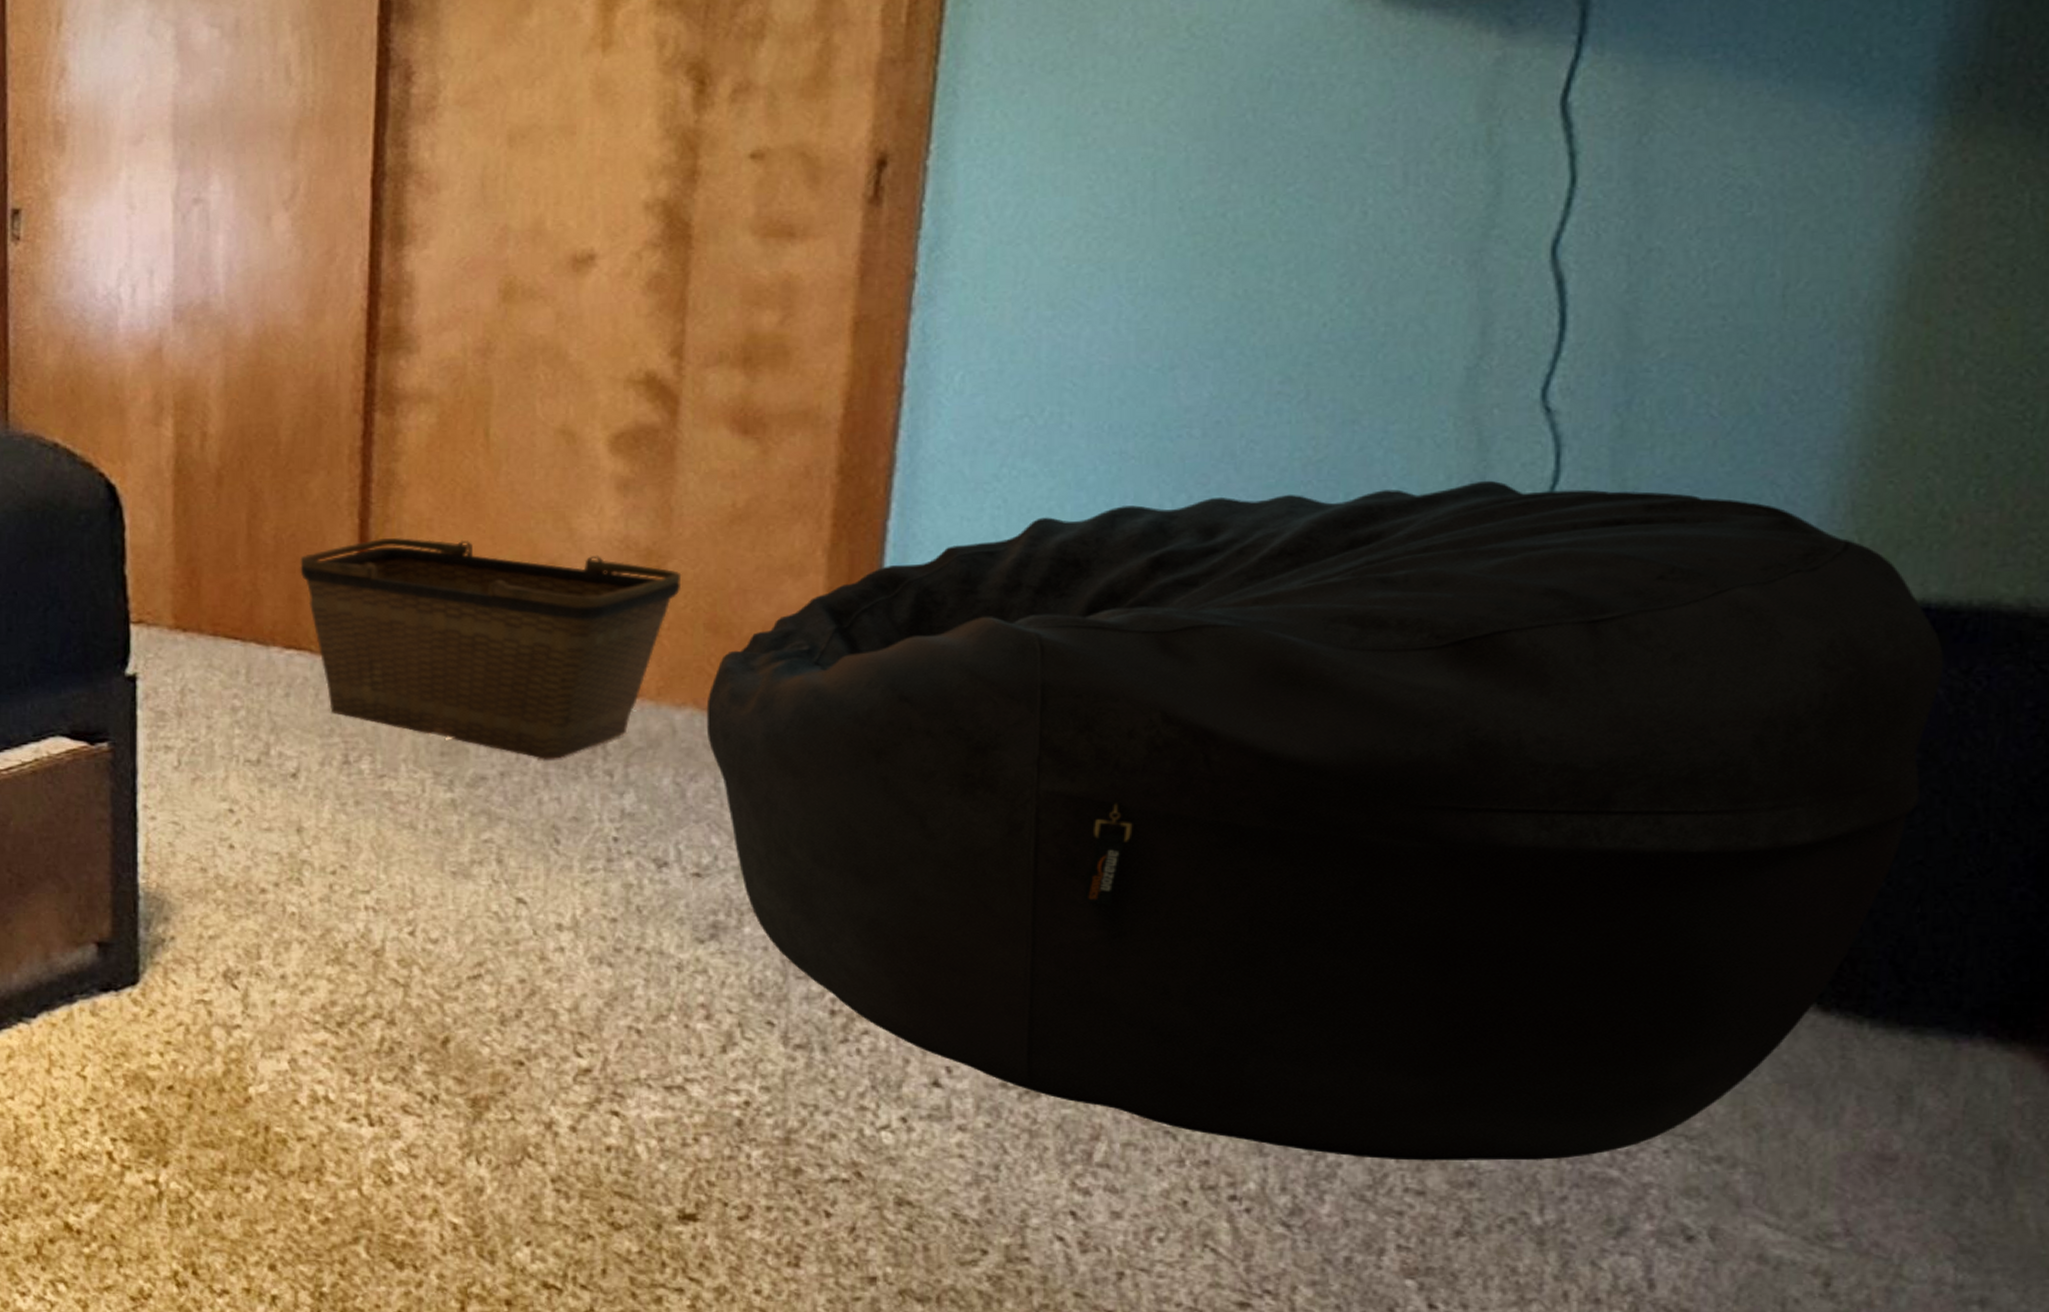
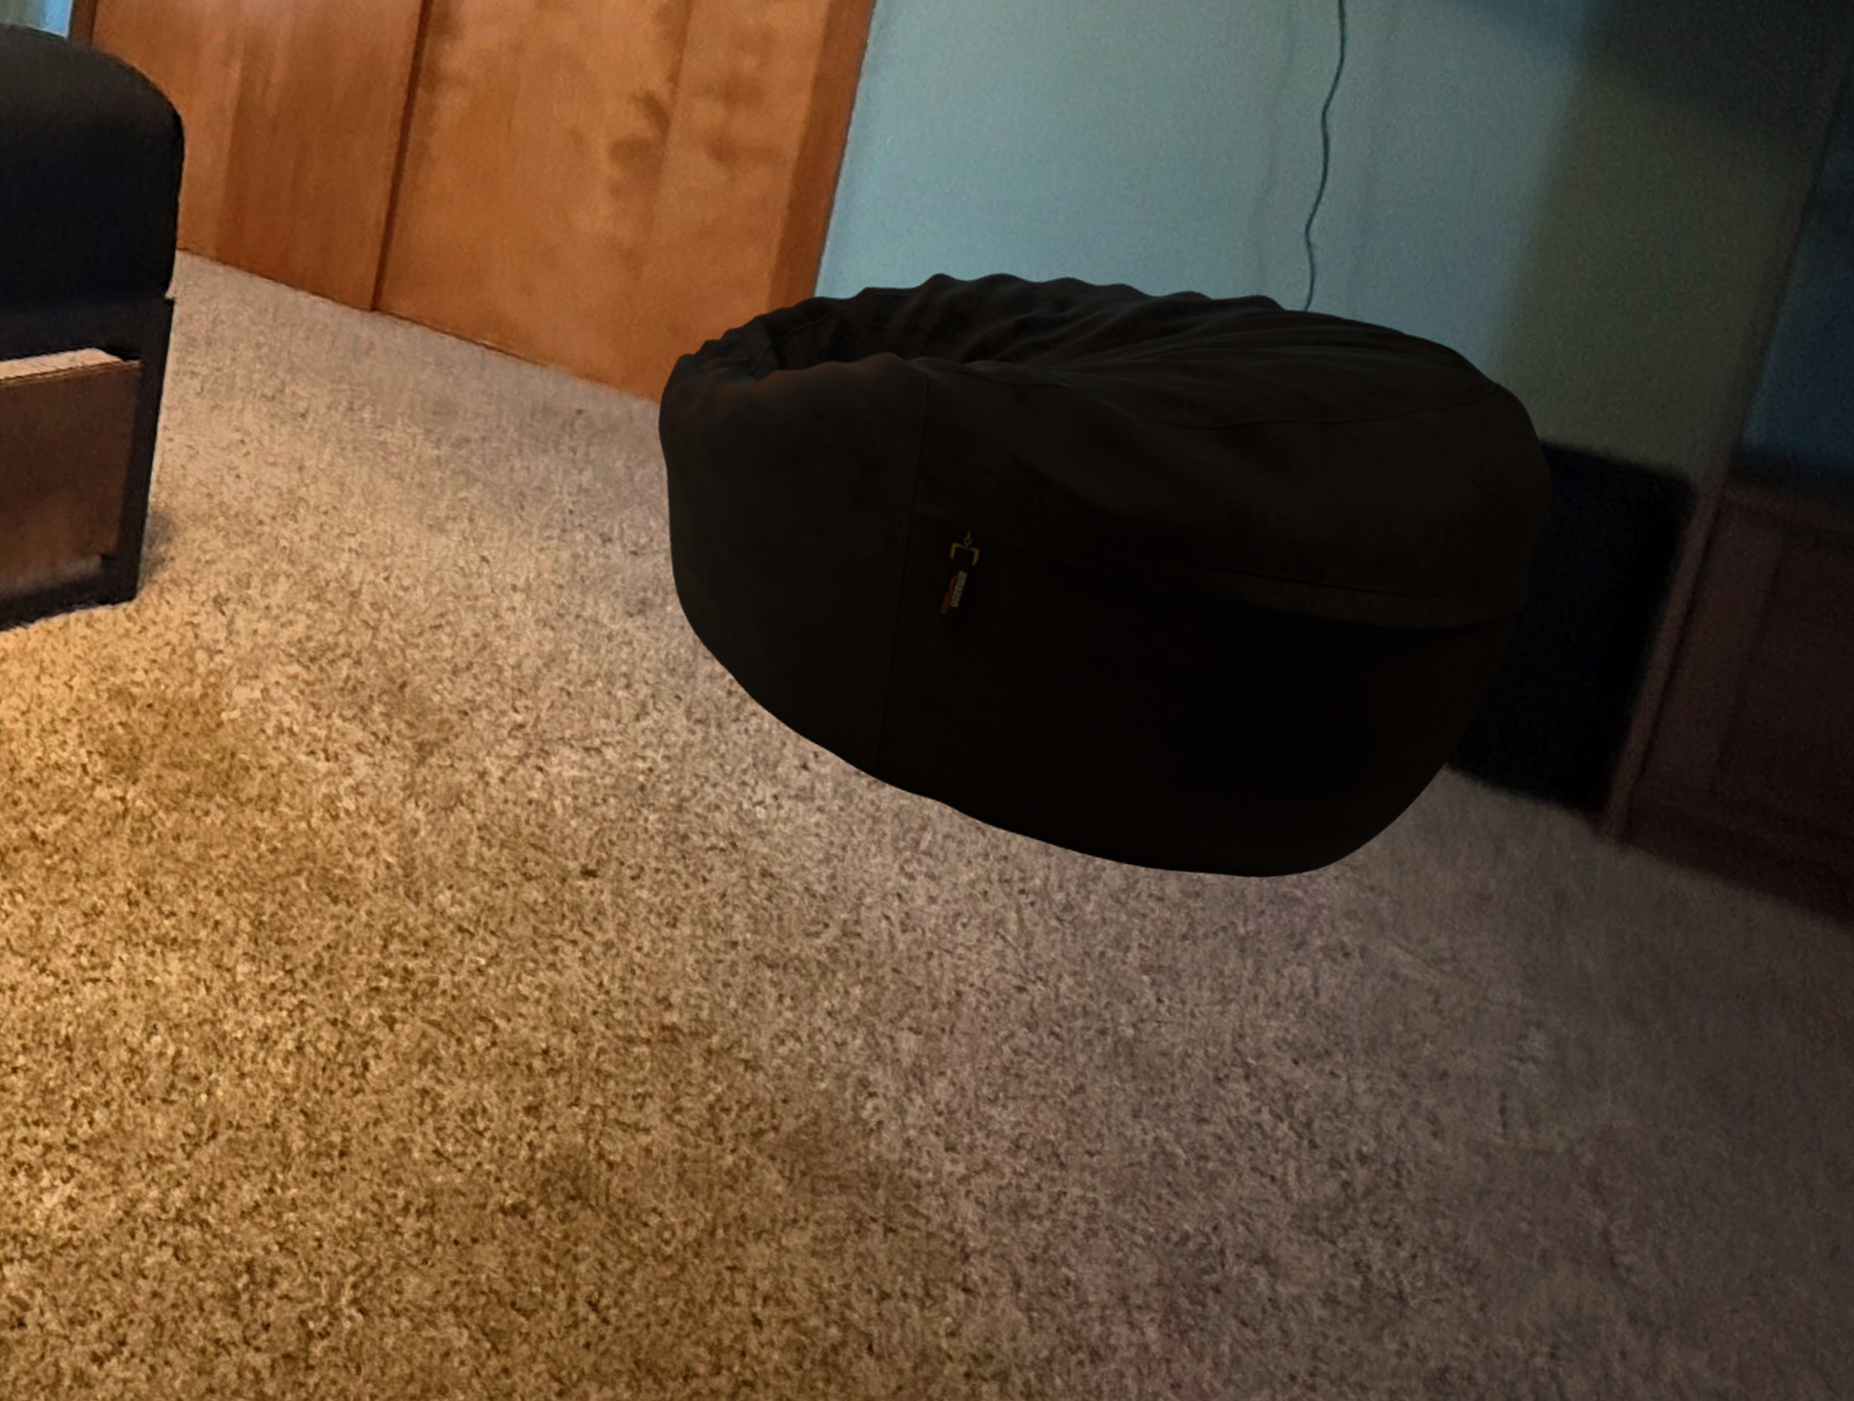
bicycle basket: present [300,538,682,759] -> none [334,204,654,430]

